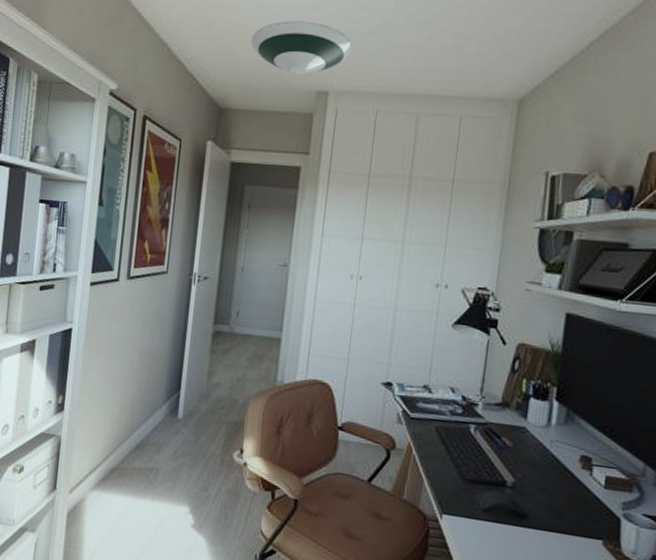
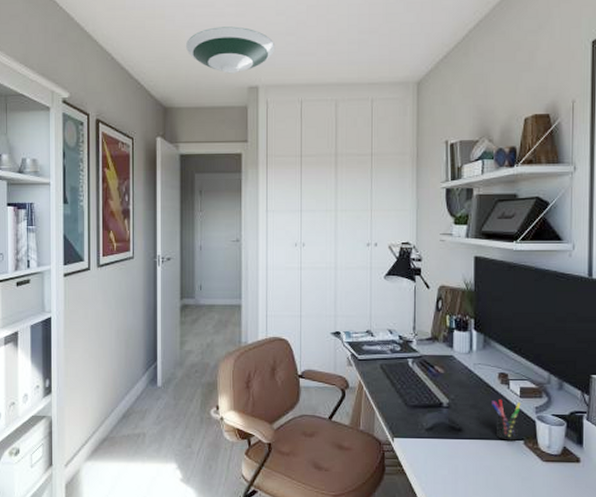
pen holder: none [567,487,605,539] -> present [492,399,521,441]

